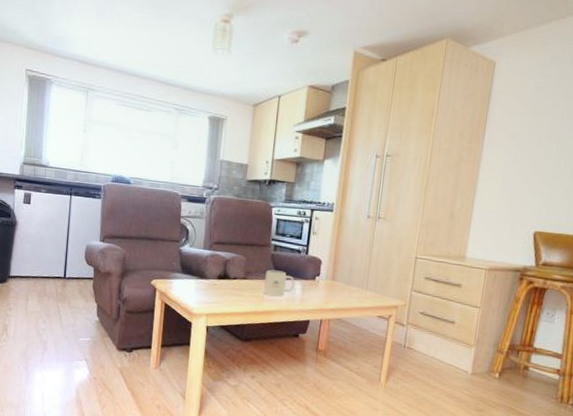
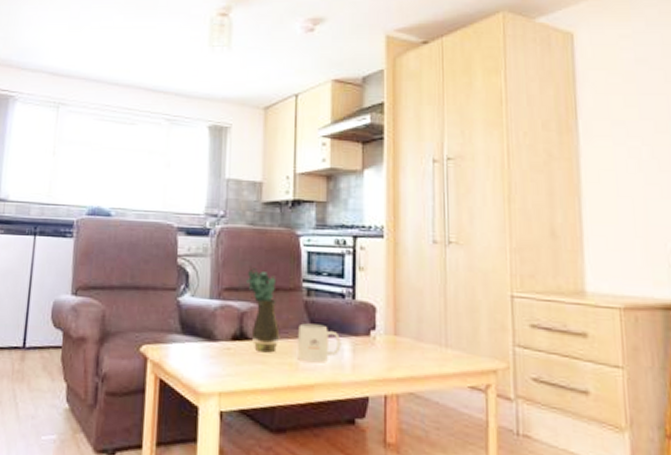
vase: none [231,227,253,289] -> present [246,266,280,353]

